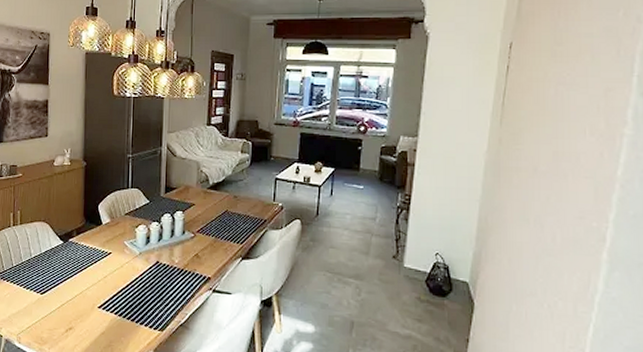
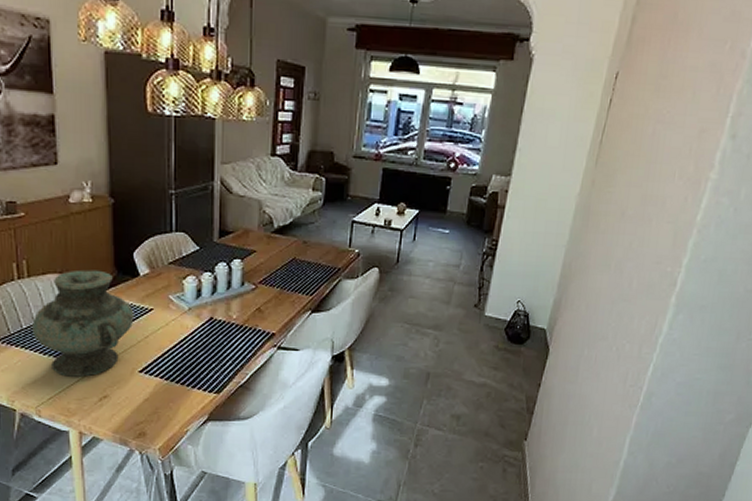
vase: none [20,219,97,310] -> present [32,269,134,377]

